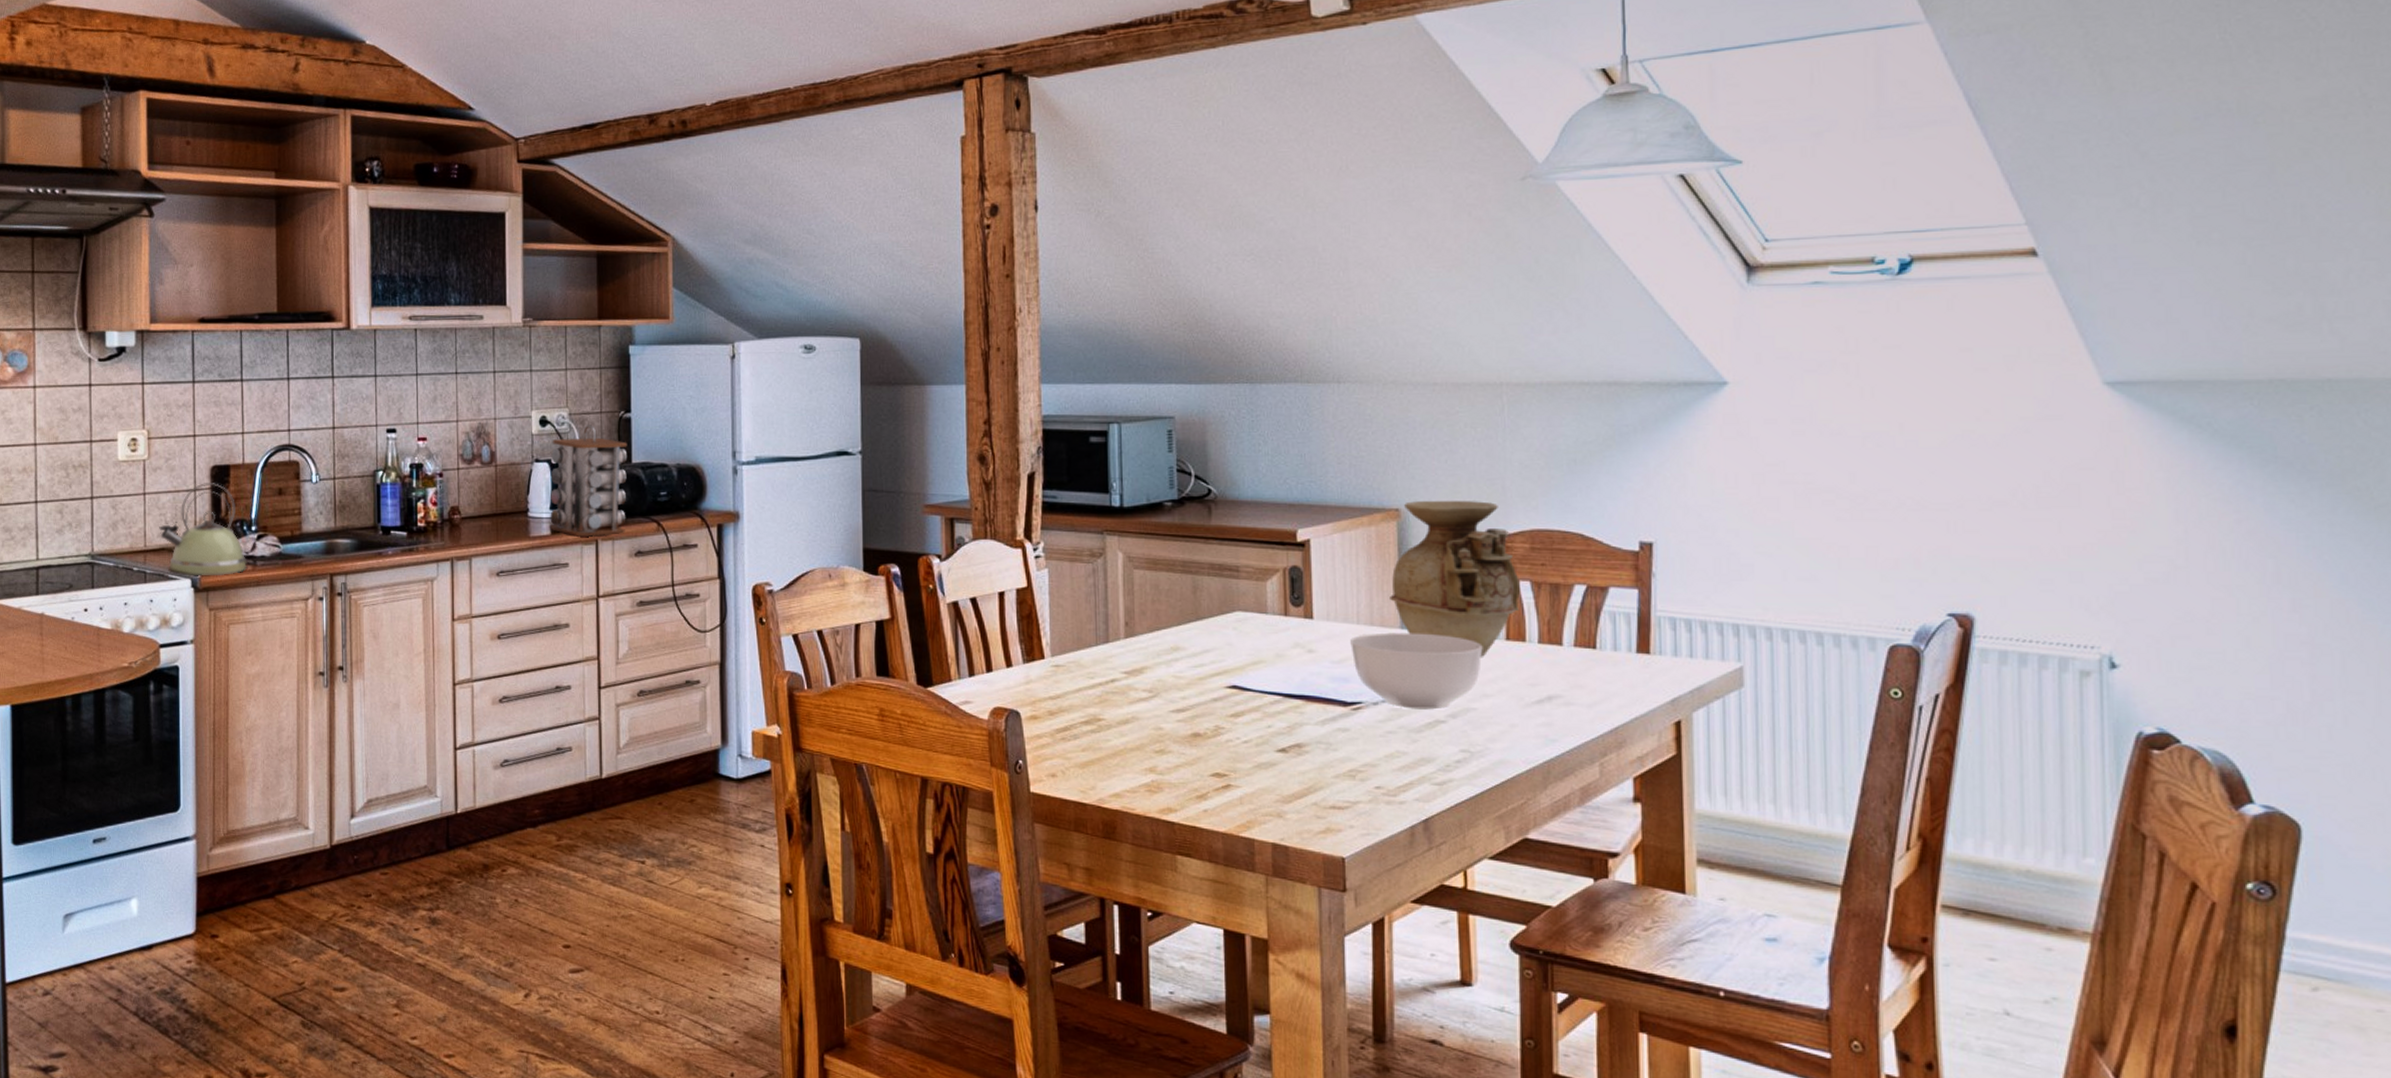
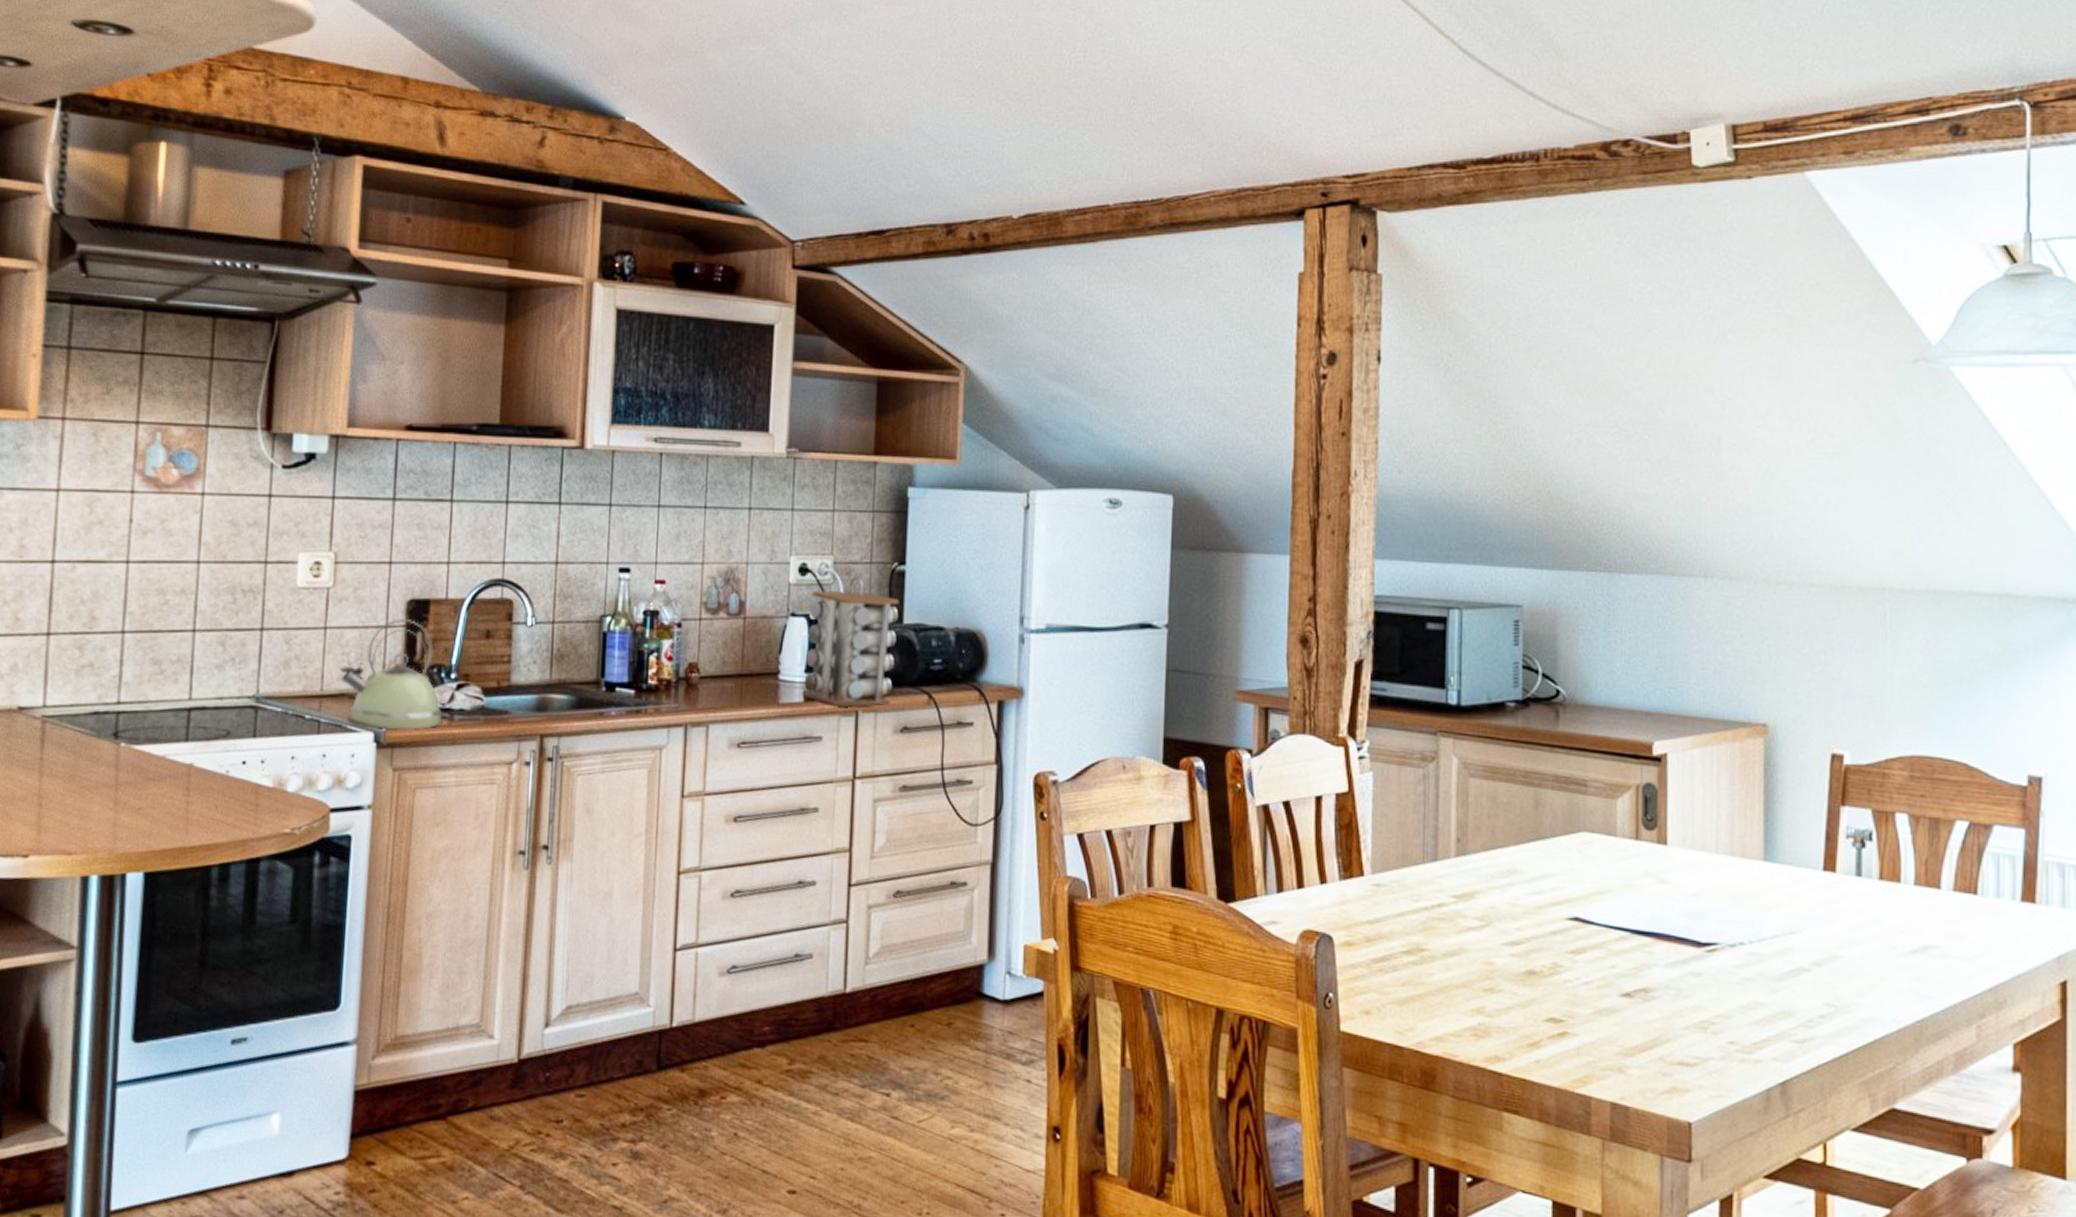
bowl: present [1350,632,1483,710] -> none [1707,864,1853,956]
vase: present [1390,500,1520,657] -> none [1753,716,1896,898]

